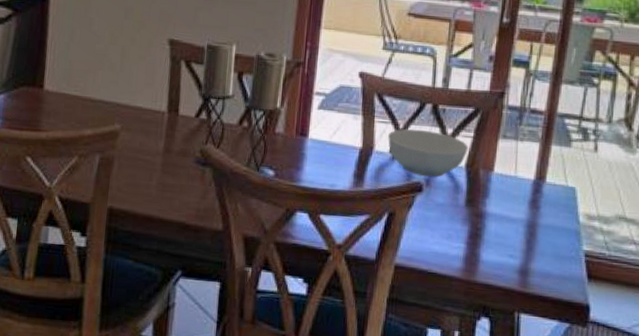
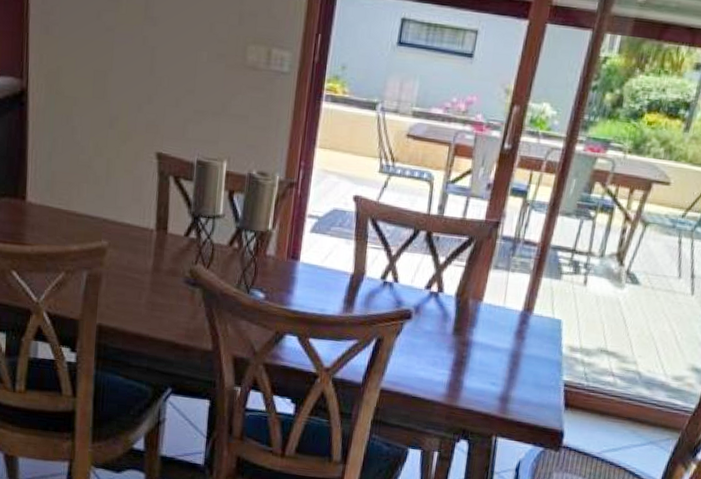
bowl: present [388,129,469,177] -> none [380,256,460,305]

